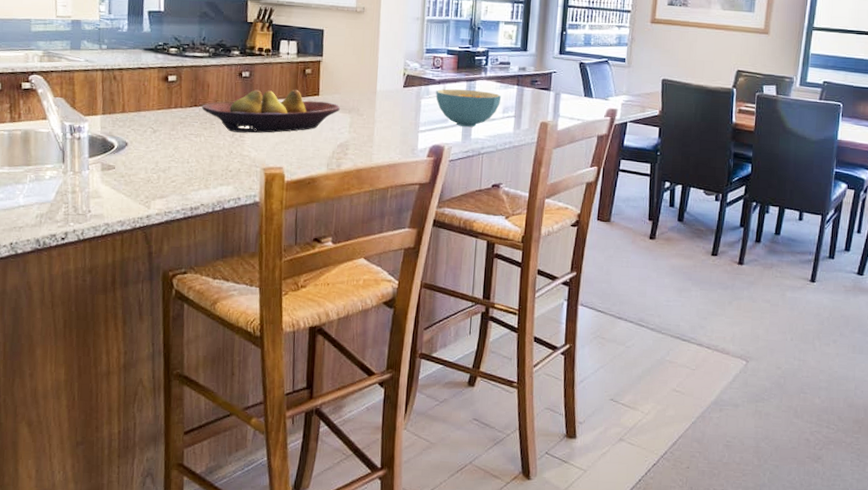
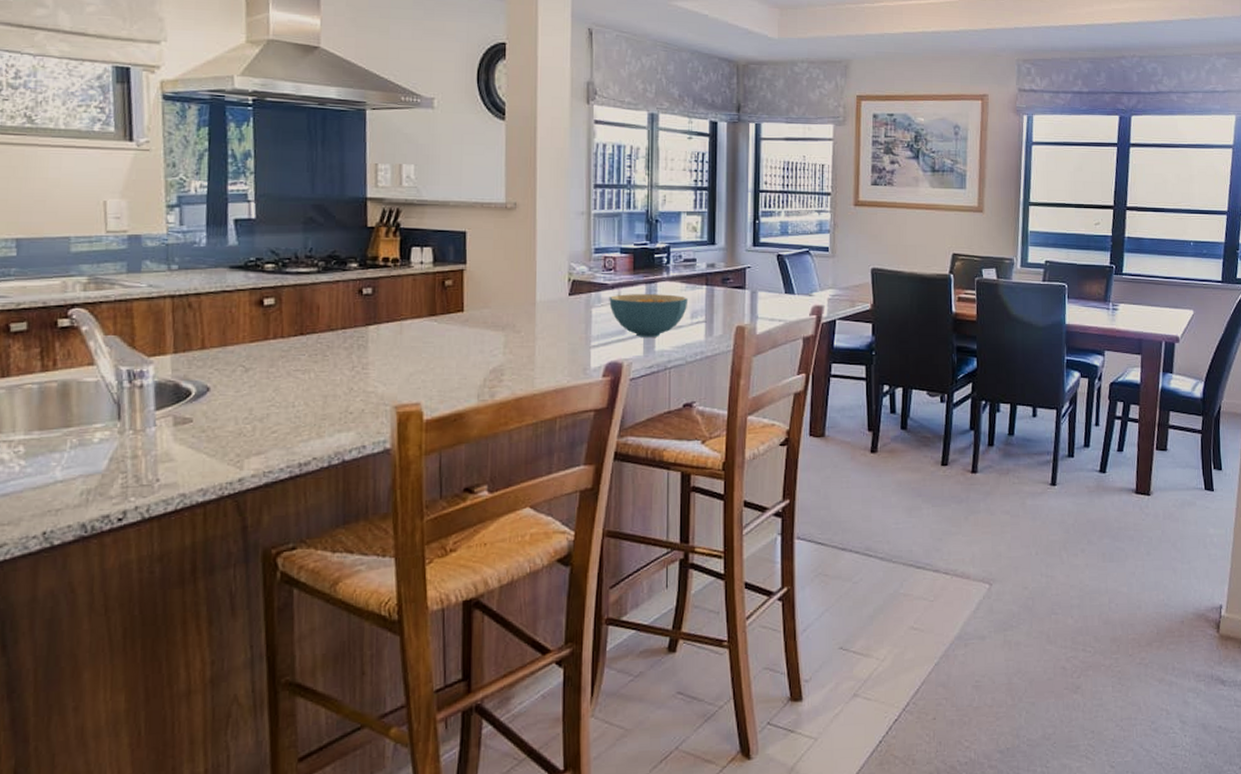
fruit bowl: present [201,89,340,133] -> none [309,305,491,364]

